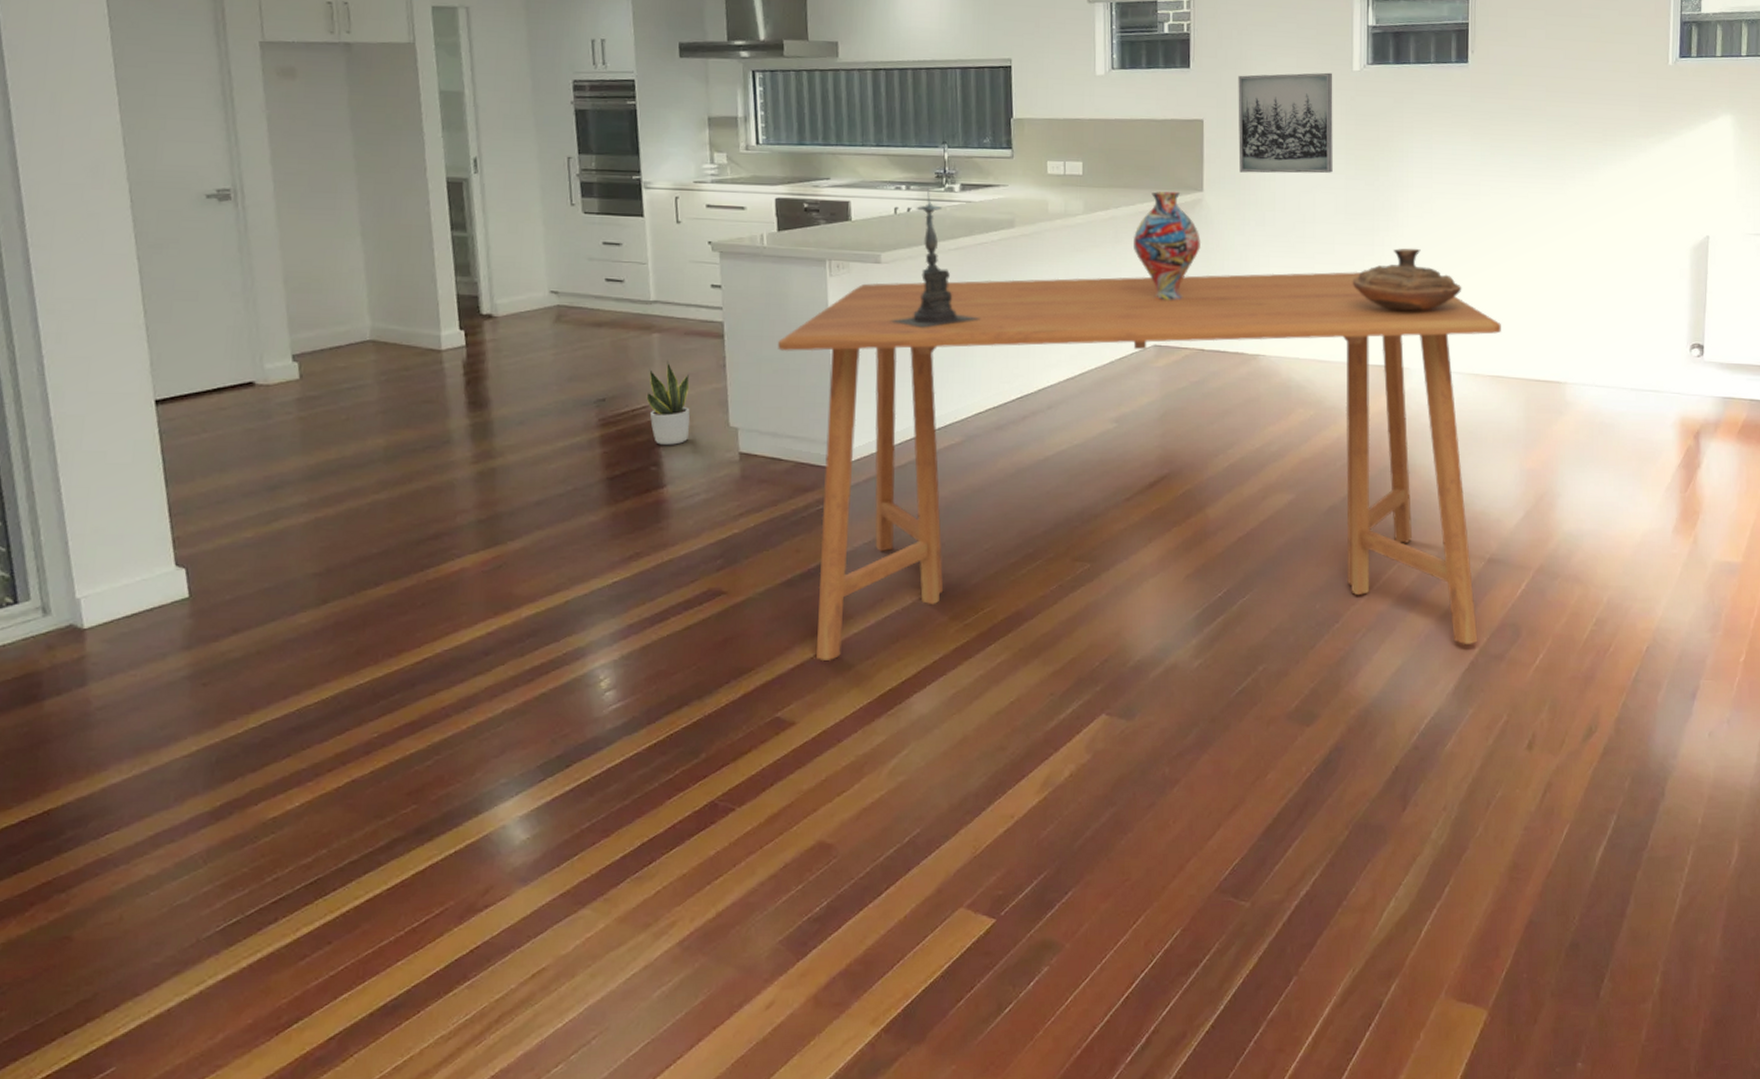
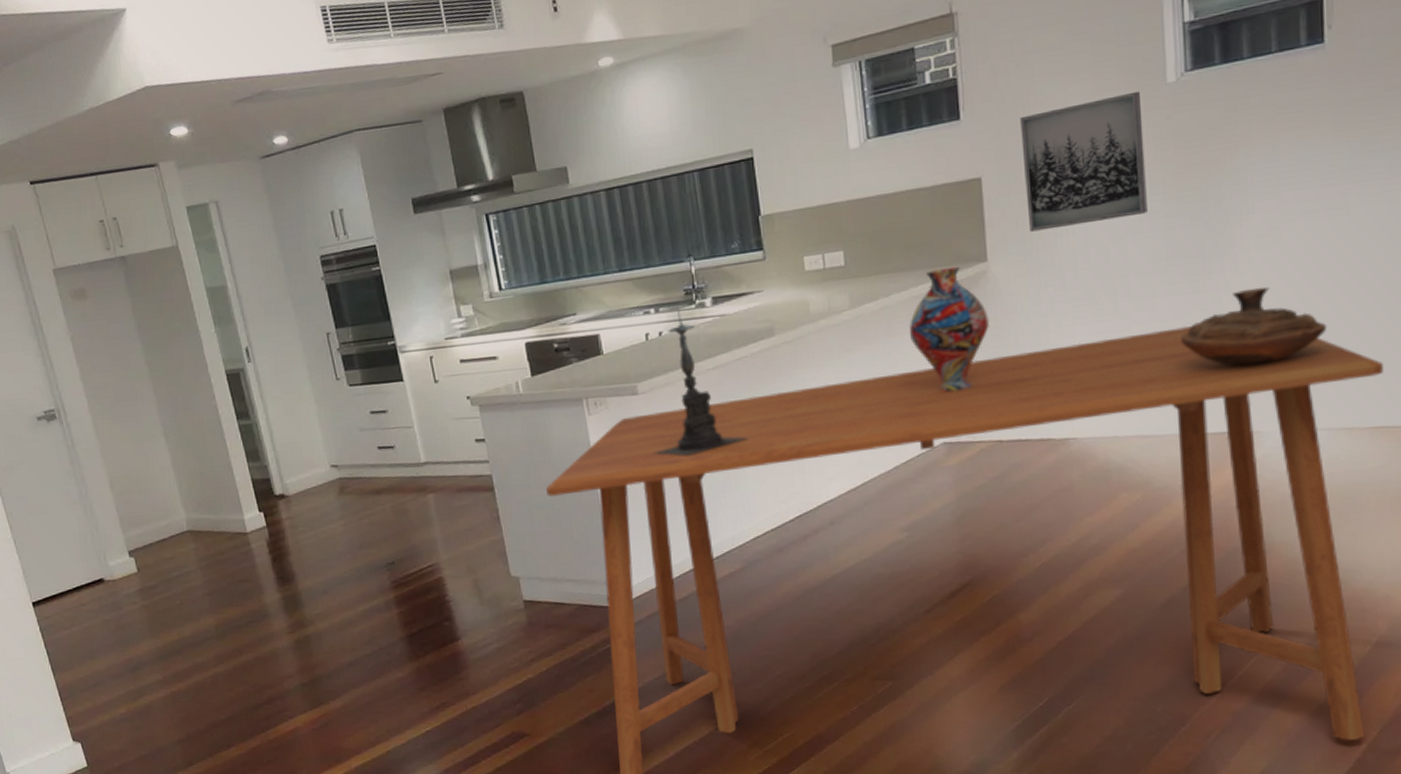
potted plant: present [646,360,691,445] -> none [429,518,474,600]

